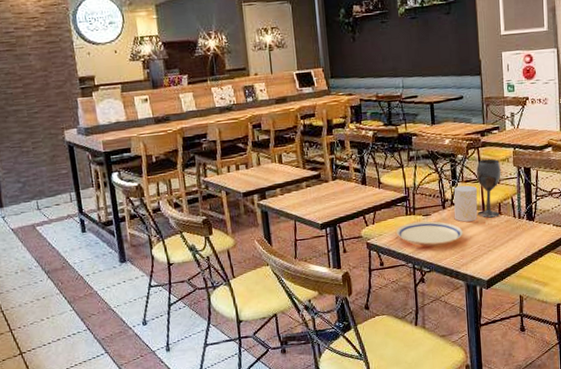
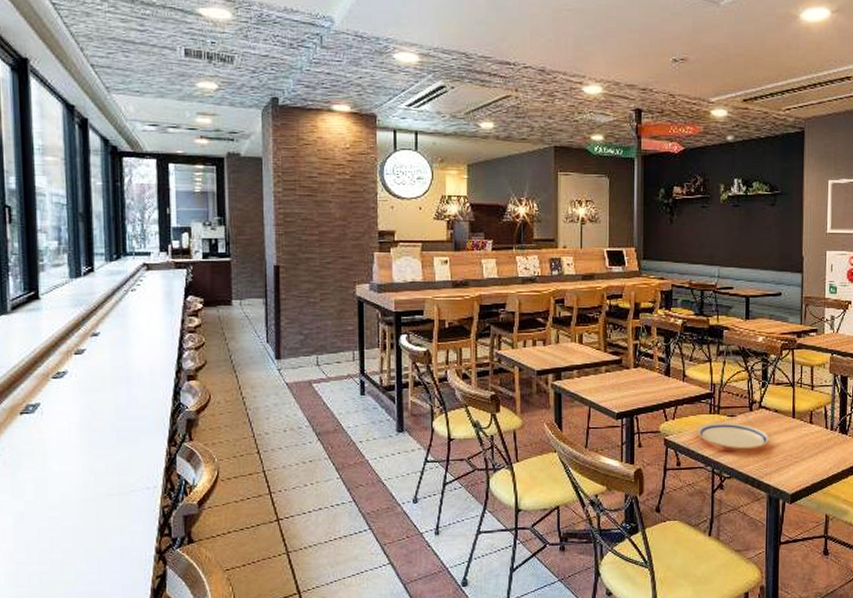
cup: present [453,185,478,222] -> none [761,388,789,428]
wine glass: present [476,159,501,218] -> none [786,362,816,426]

